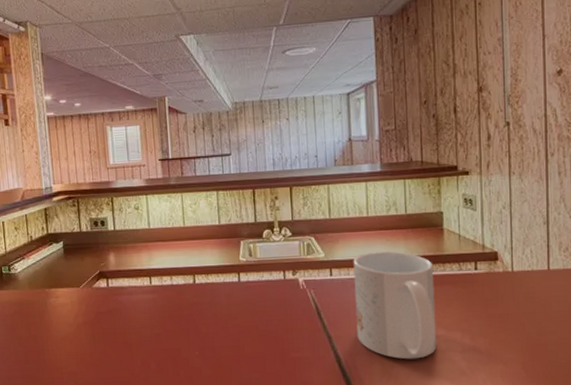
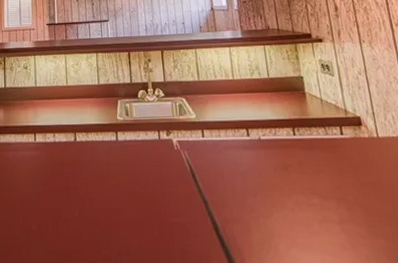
mug: present [353,251,437,360] -> none [223,113,314,229]

